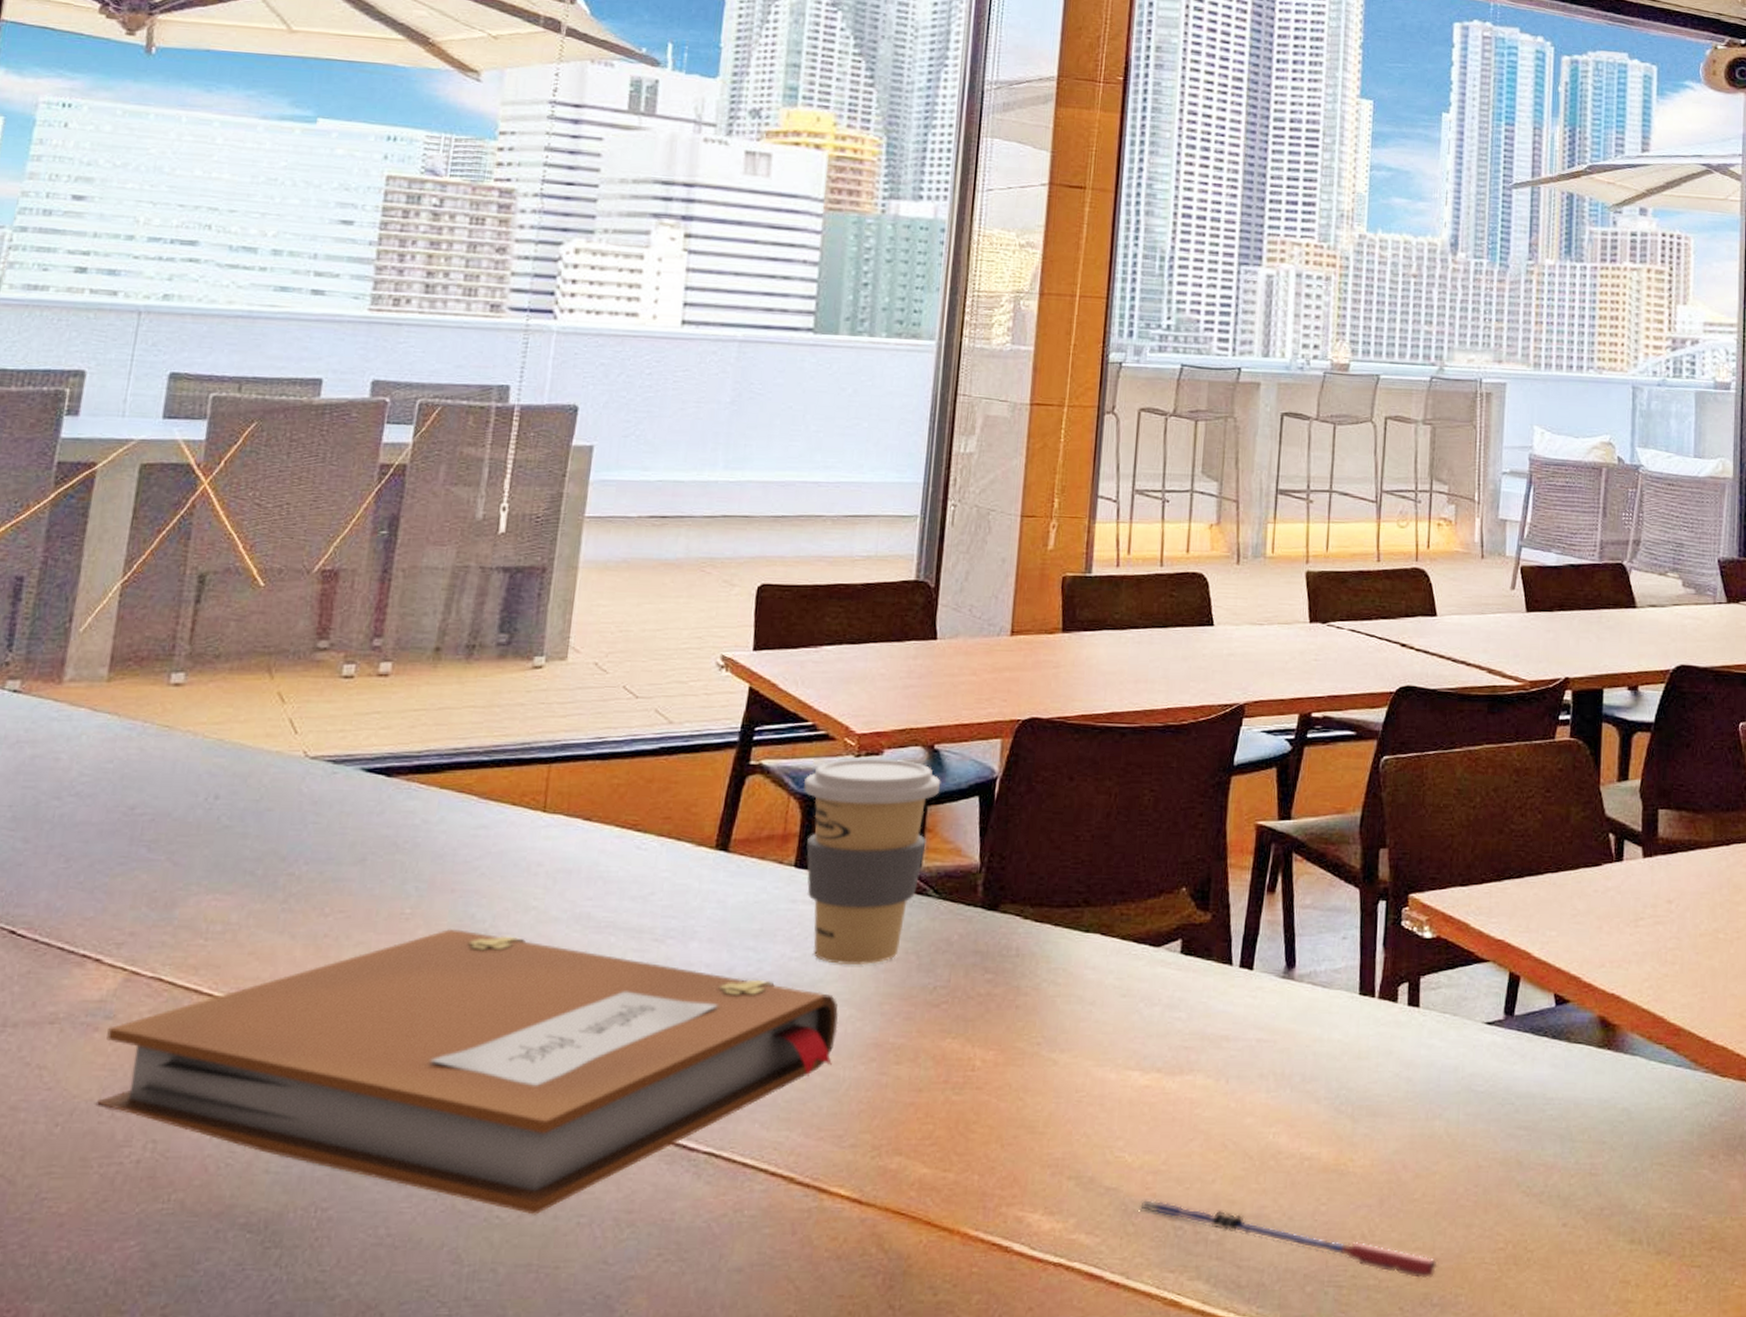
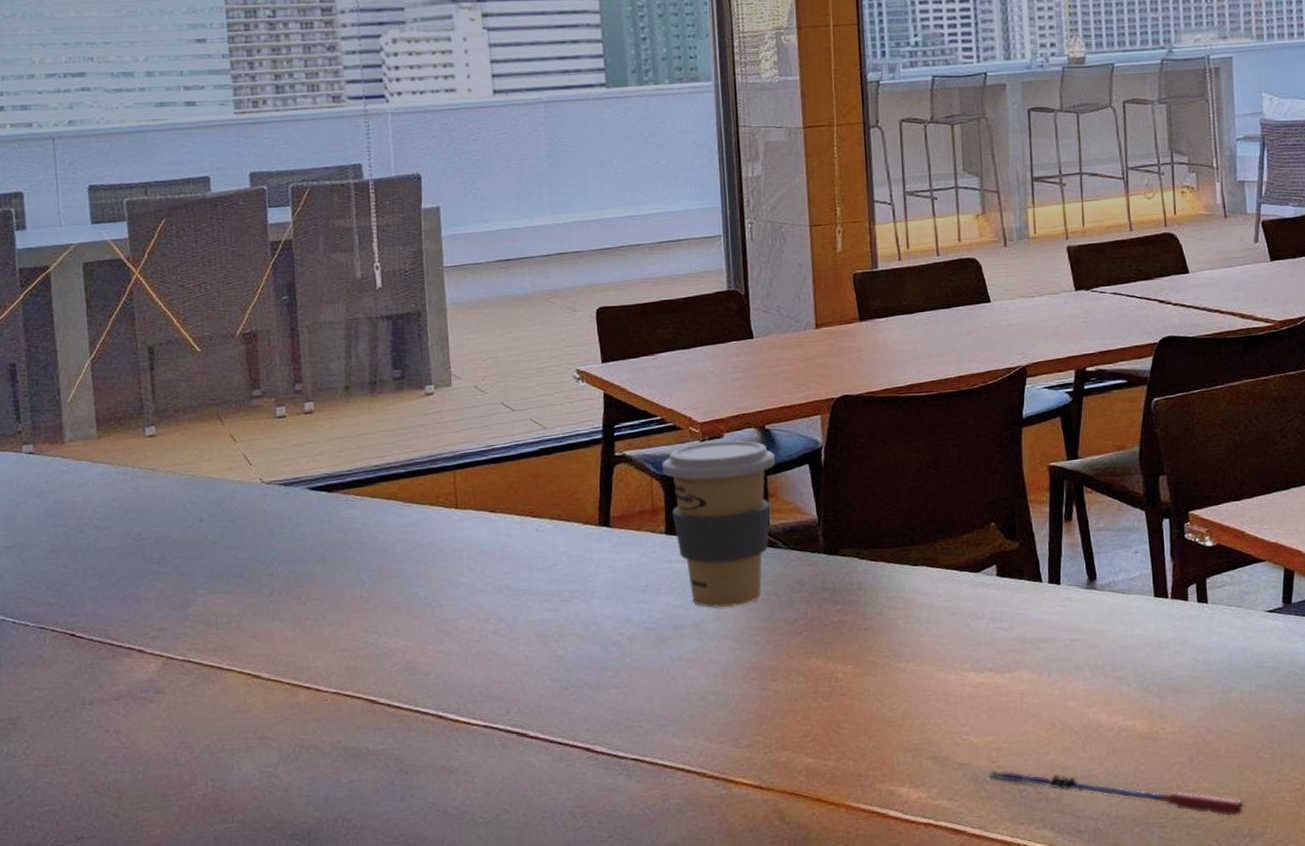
notebook: present [97,928,839,1215] -> none [160,605,722,814]

